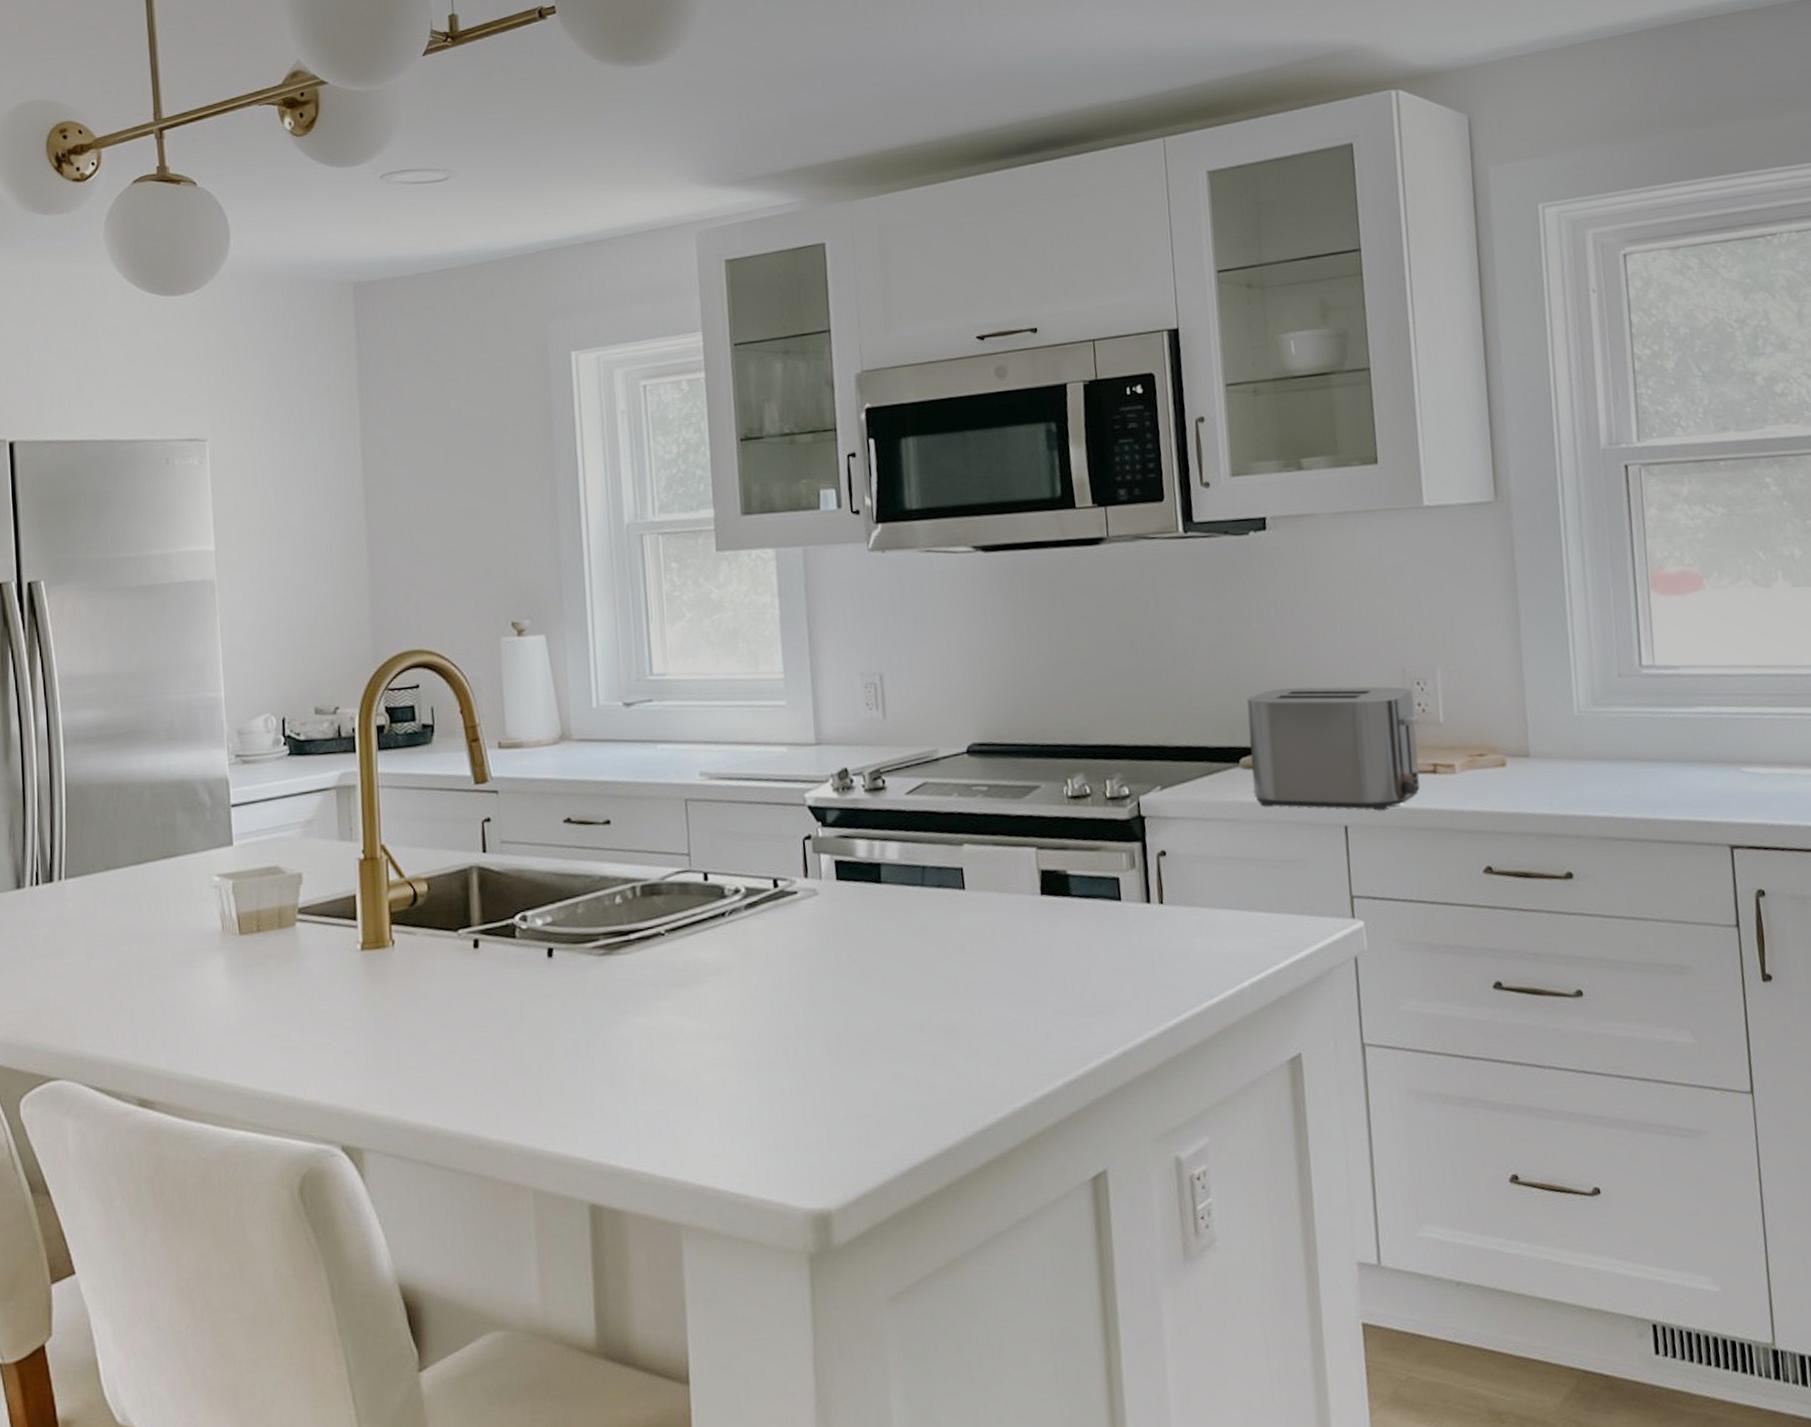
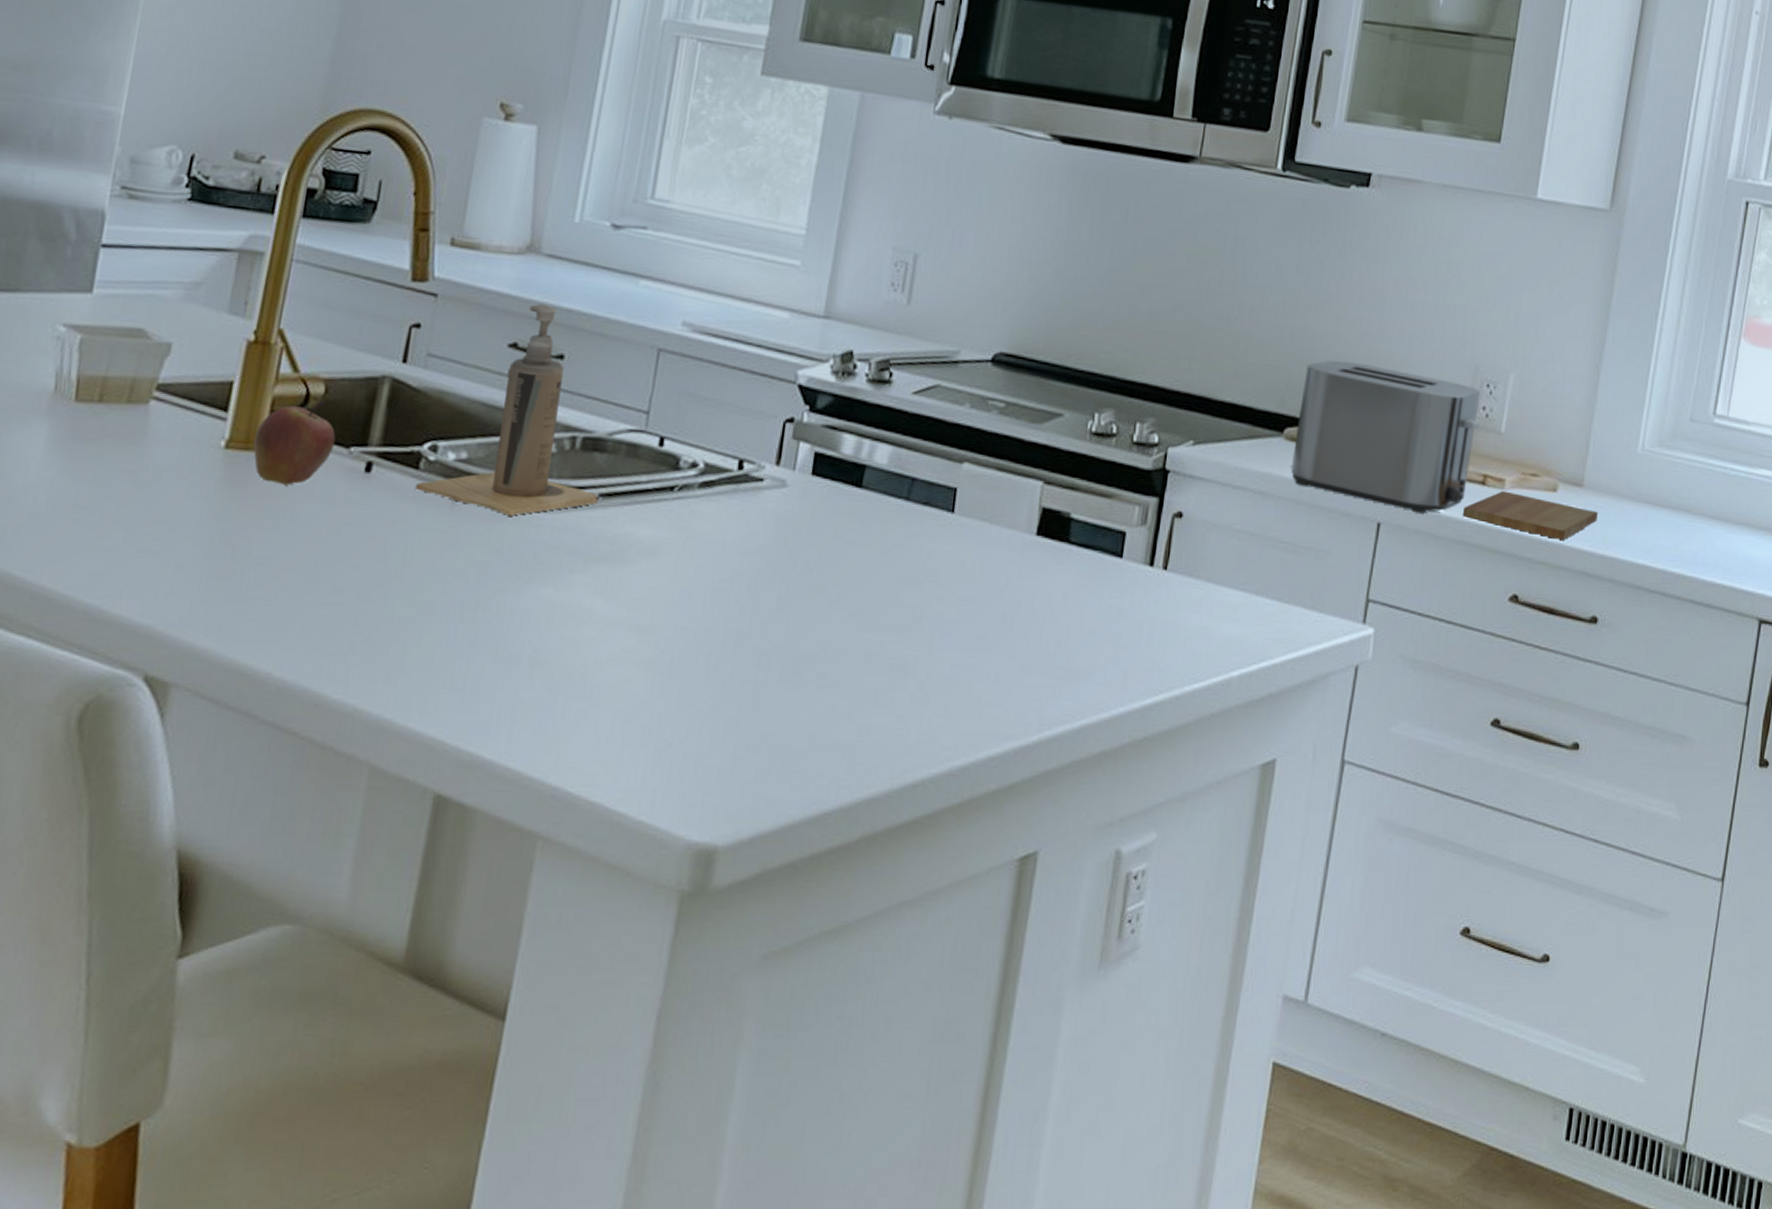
fruit: none [382,896,445,972] -> present [253,401,336,485]
soap dispenser: none [516,781,666,963] -> present [415,304,599,516]
cutting board: none [1421,774,1551,809] -> present [1463,490,1598,540]

